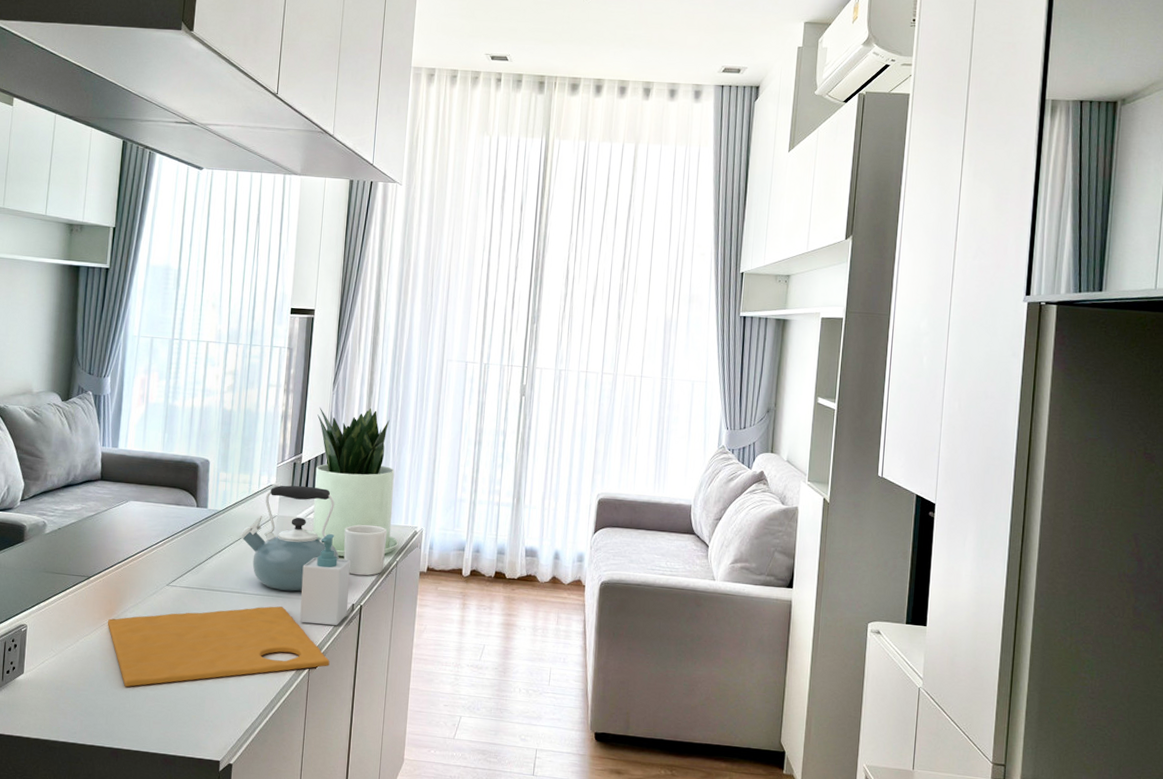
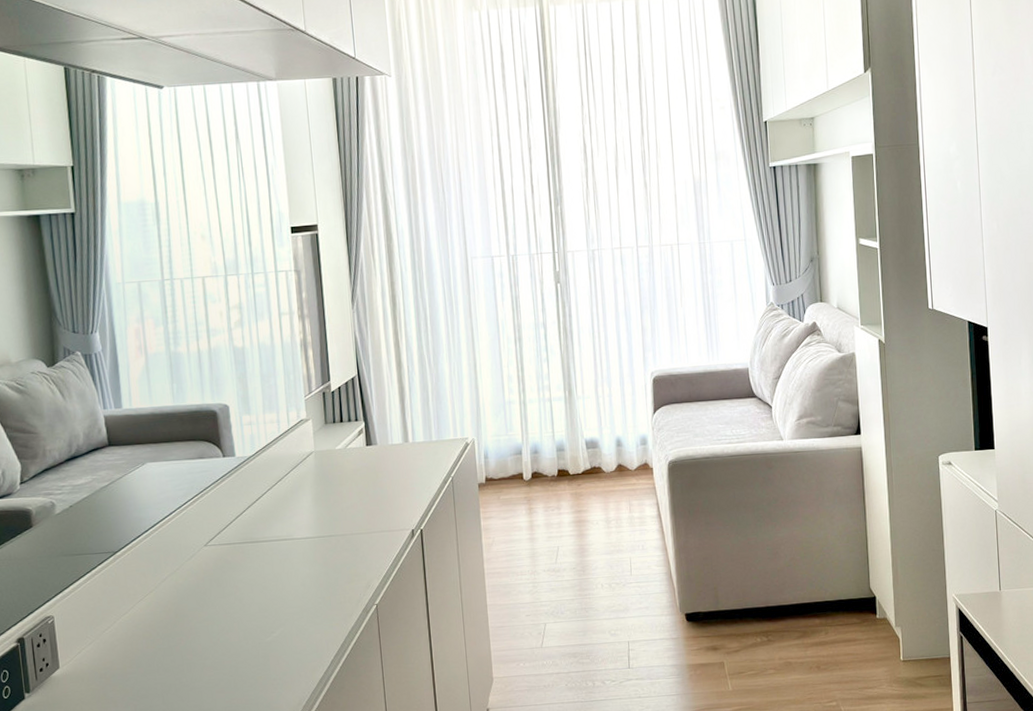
cutting board: present [108,606,330,687] -> none [145,546,398,661]
kettle: present [239,485,339,592] -> none [276,414,389,530]
soap bottle: present [299,534,351,626] -> none [351,461,409,559]
planter: present [312,407,399,556] -> none [340,320,451,482]
mug: present [343,524,388,576] -> none [390,443,439,499]

